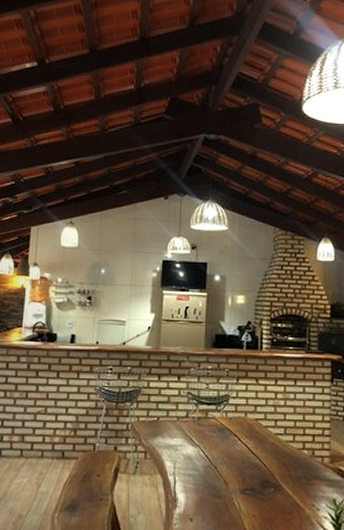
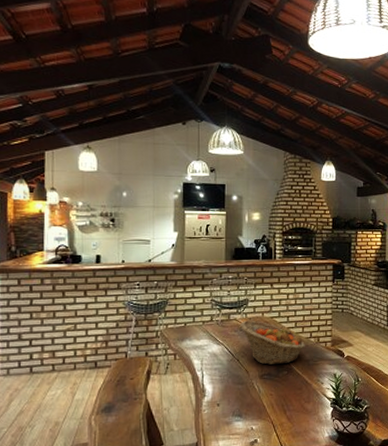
fruit basket: none [218,420,296,479] -> present [239,320,305,366]

